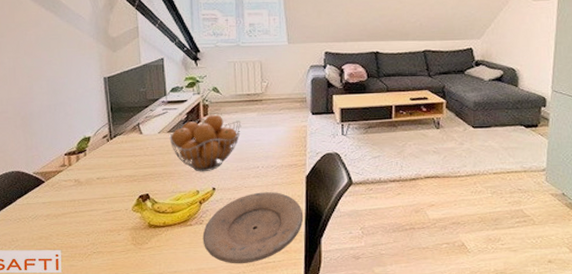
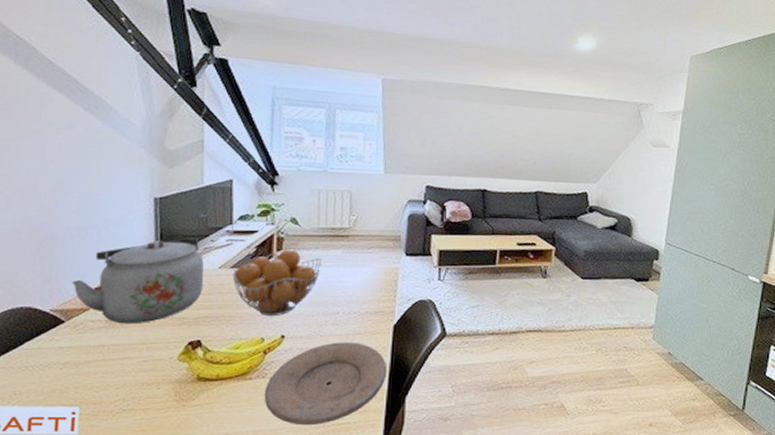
kettle: none [47,109,148,182] -> present [72,238,204,324]

